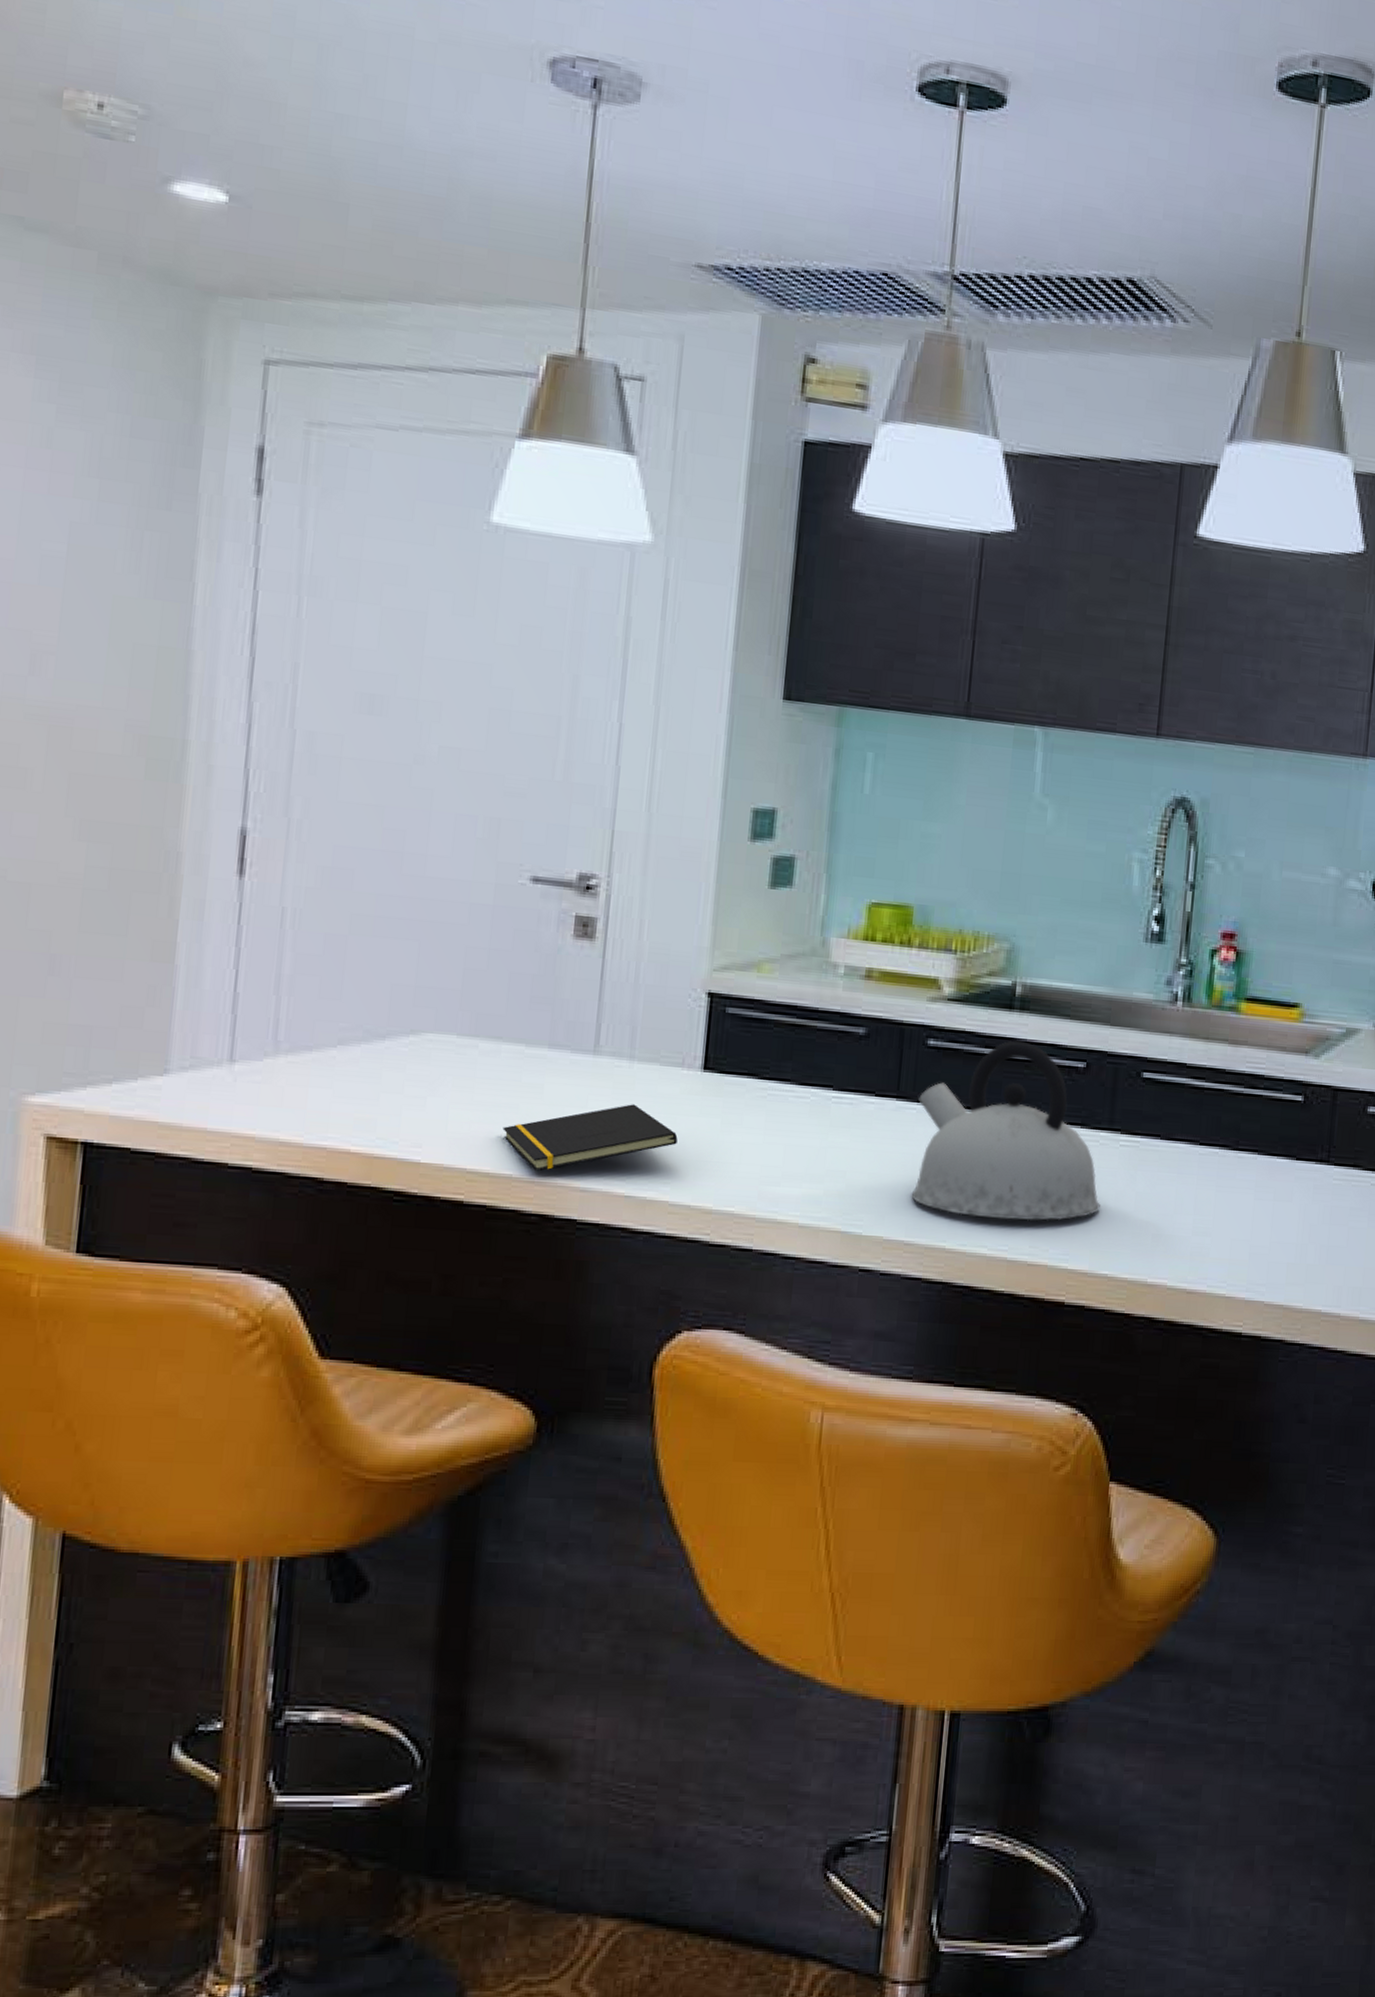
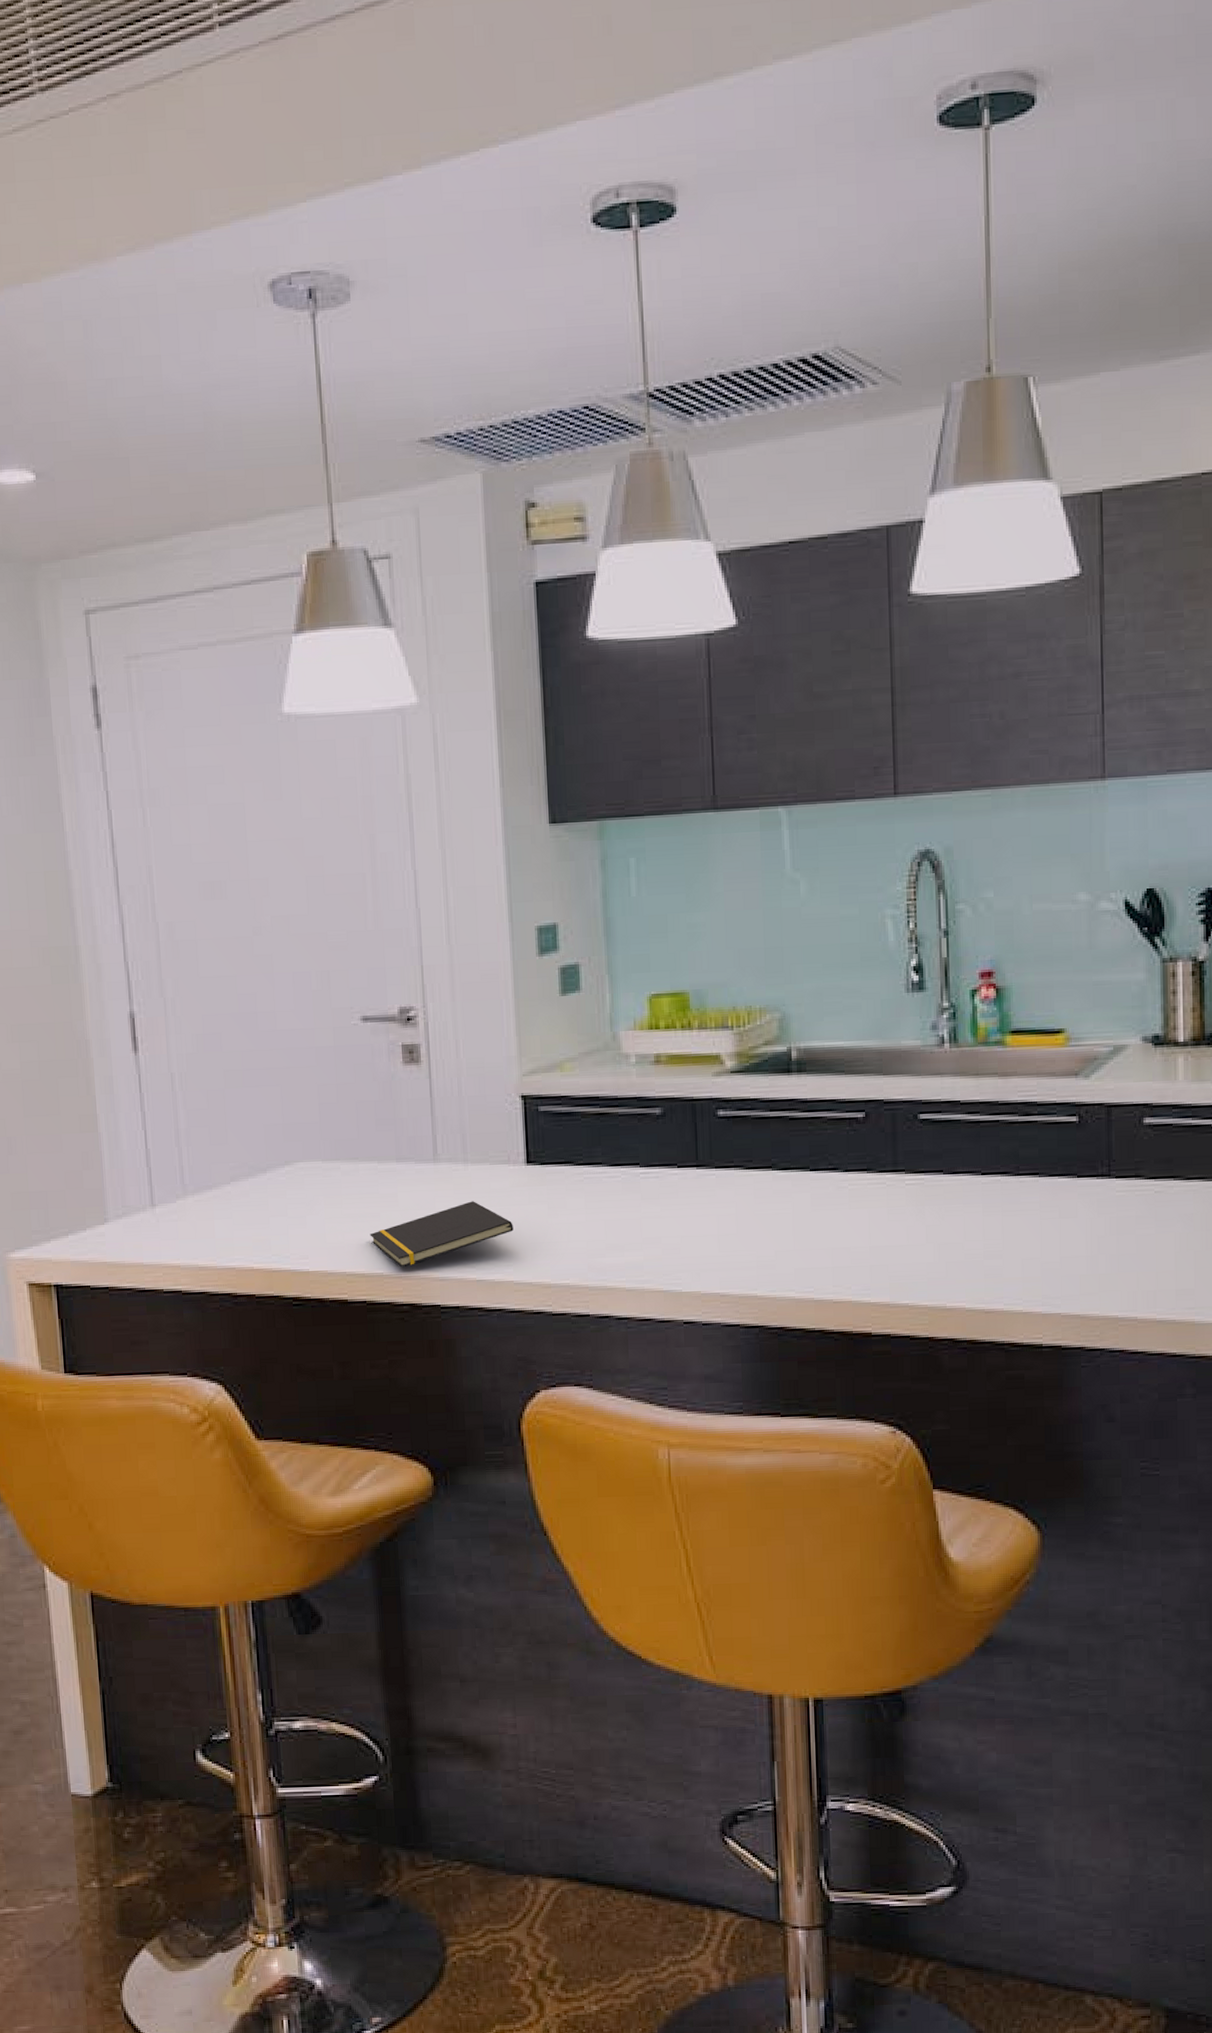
kettle: present [911,1040,1100,1221] -> none [716,1101,894,1265]

